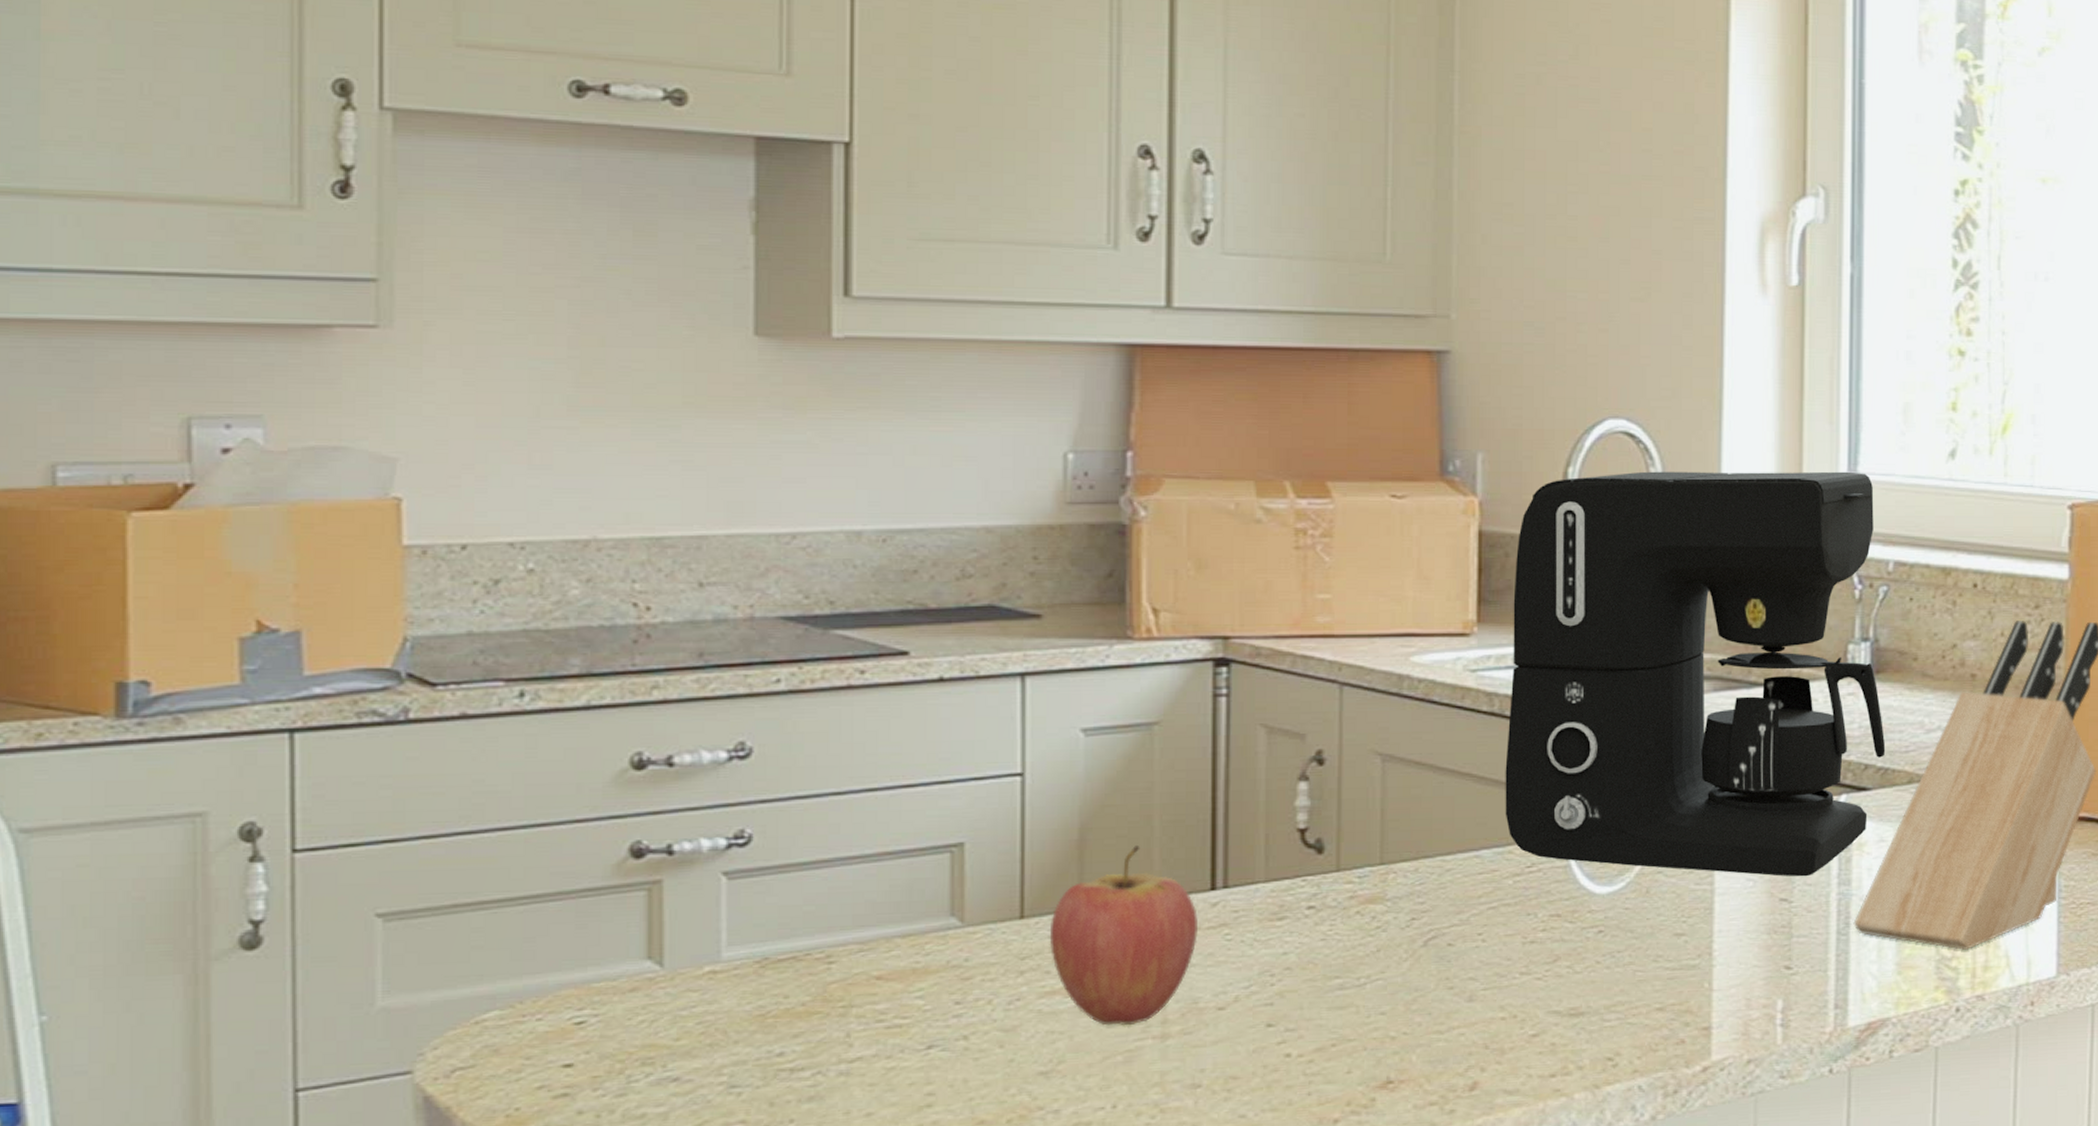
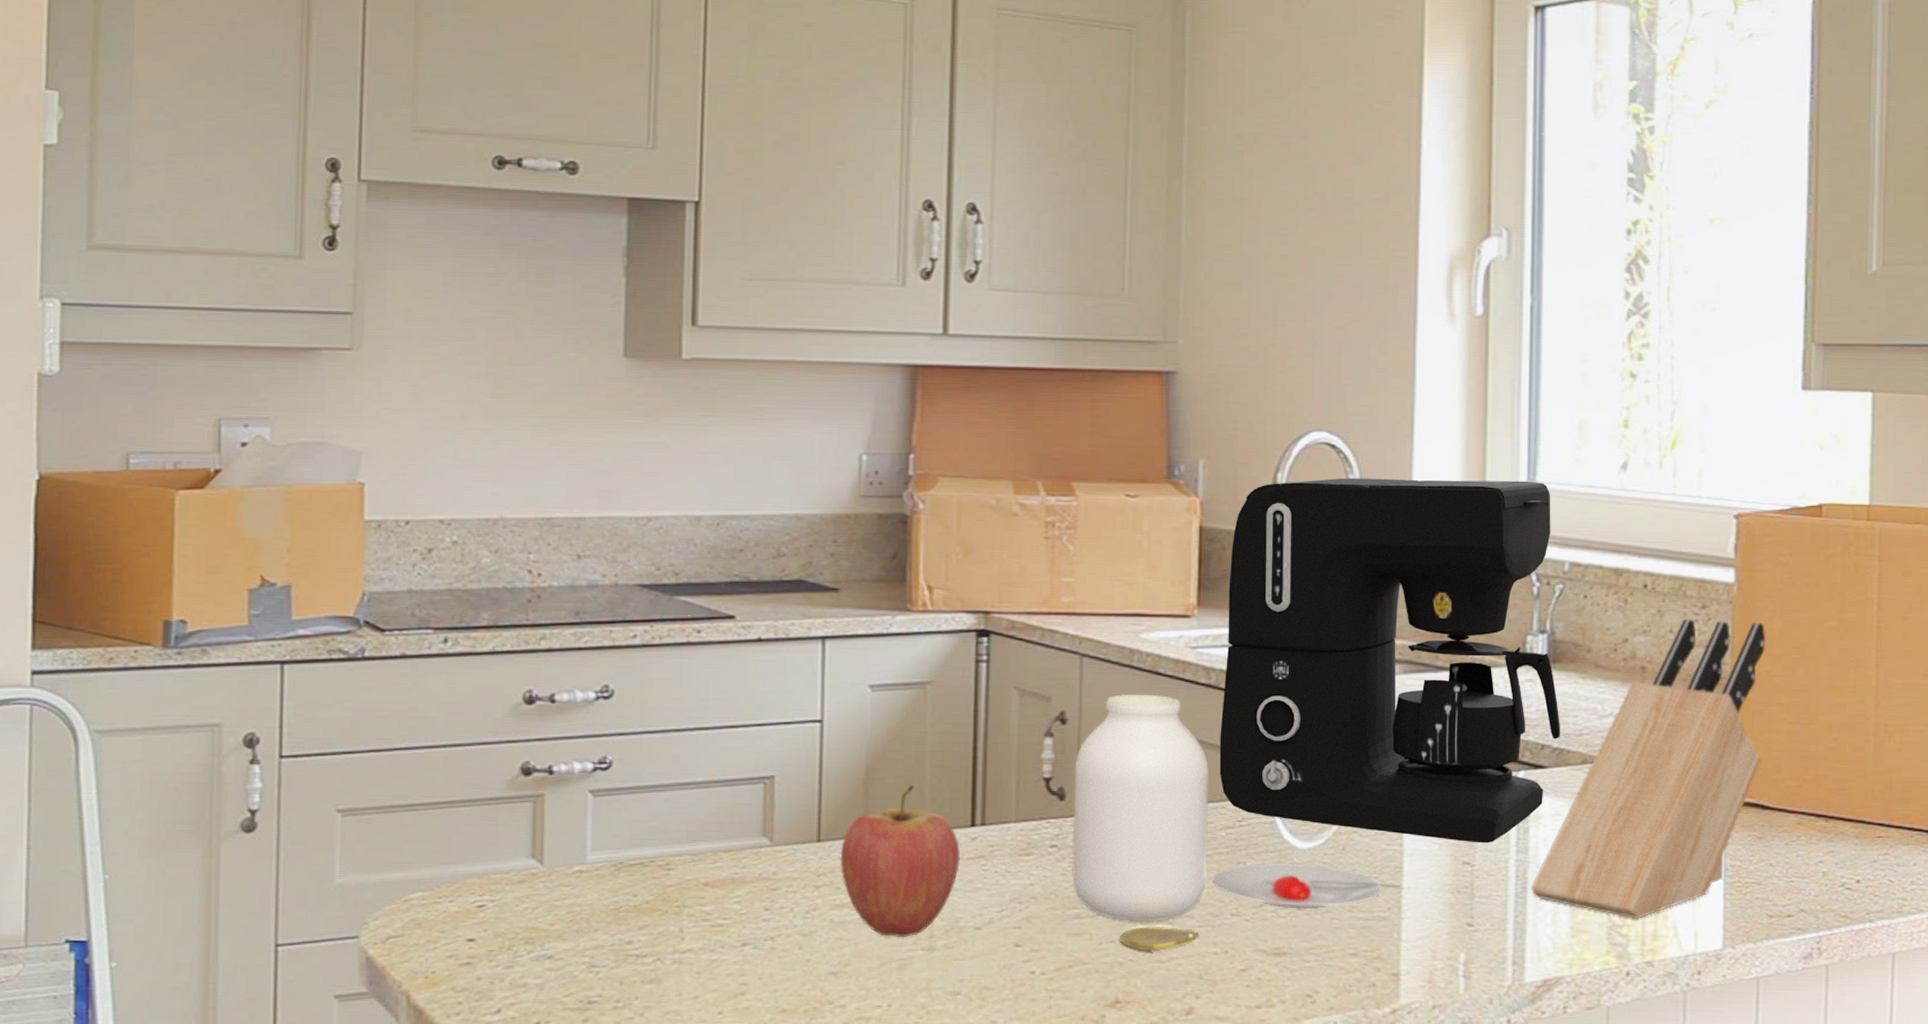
jar: none [1333,726,1714,1022] -> present [1072,694,1403,951]

